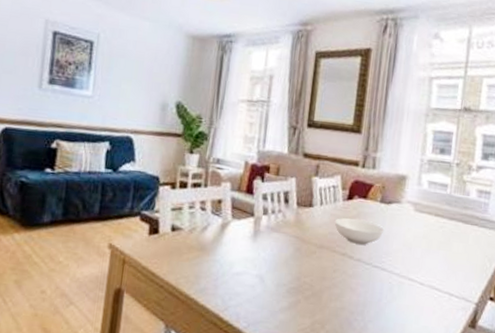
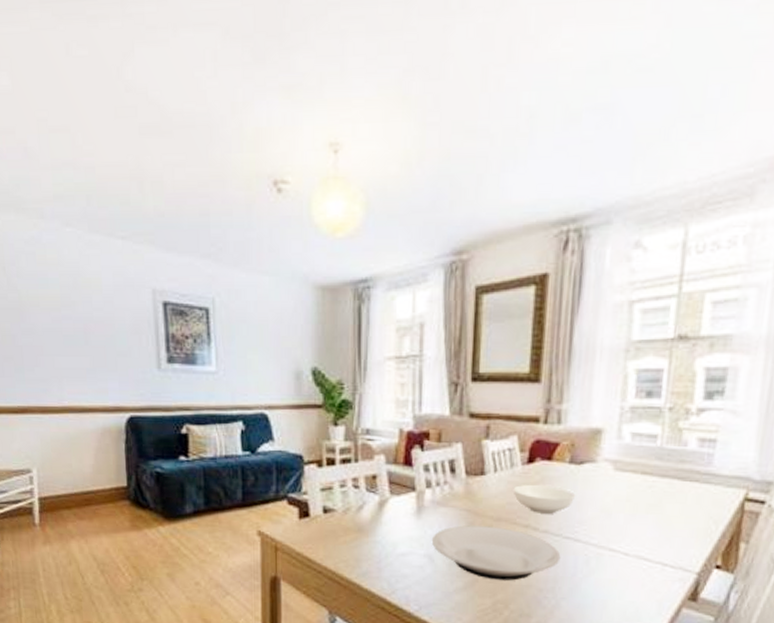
plate: none [263,250,370,303] -> present [431,525,561,581]

